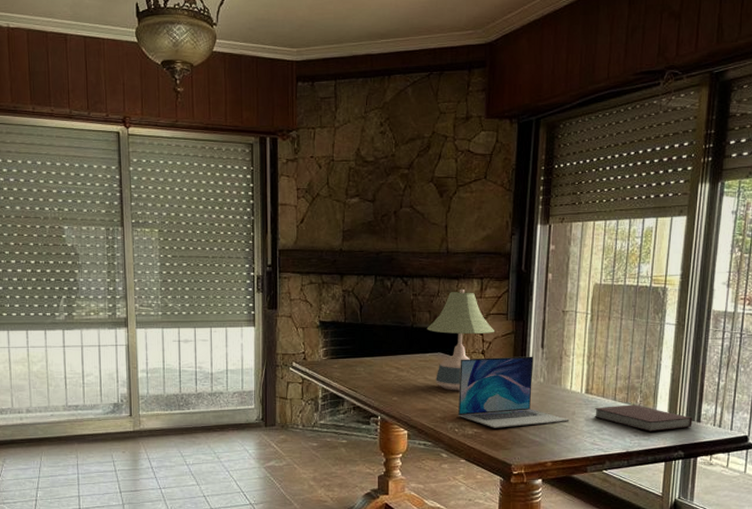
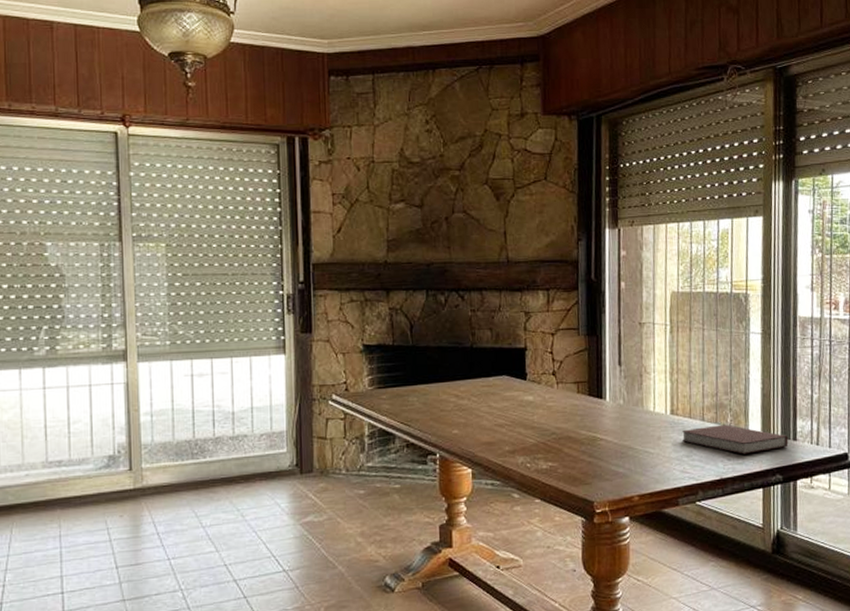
desk lamp: present [426,288,494,391] -> none [488,301,565,419]
laptop: present [457,356,570,428] -> none [528,375,655,460]

